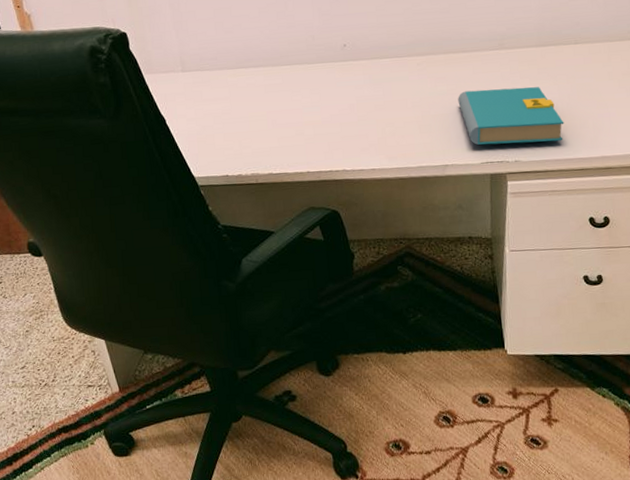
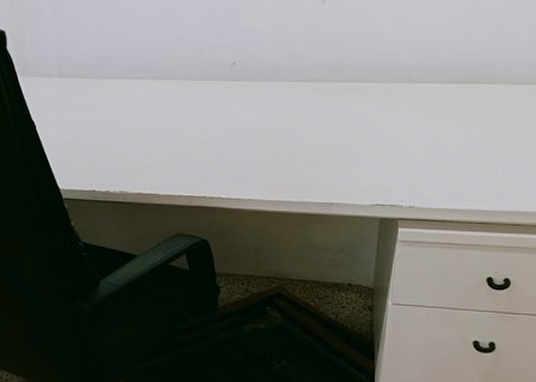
book: present [458,87,564,145] -> none [352,125,470,189]

